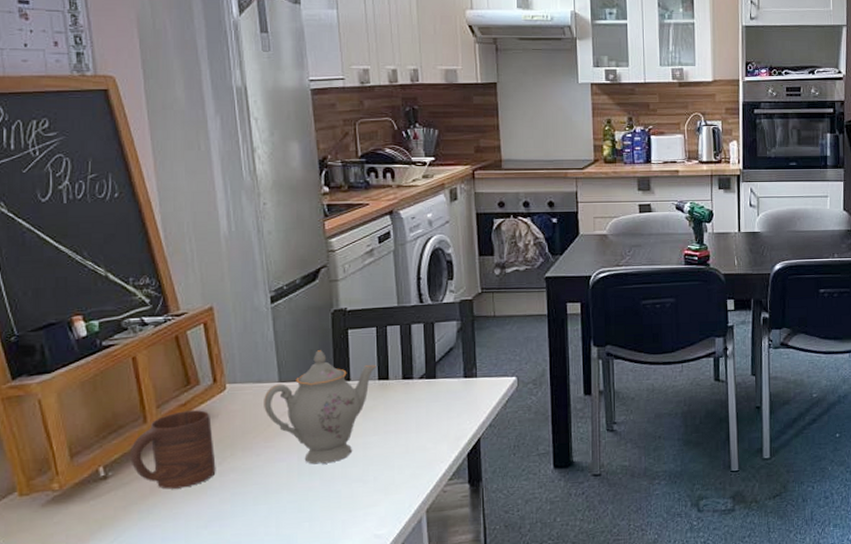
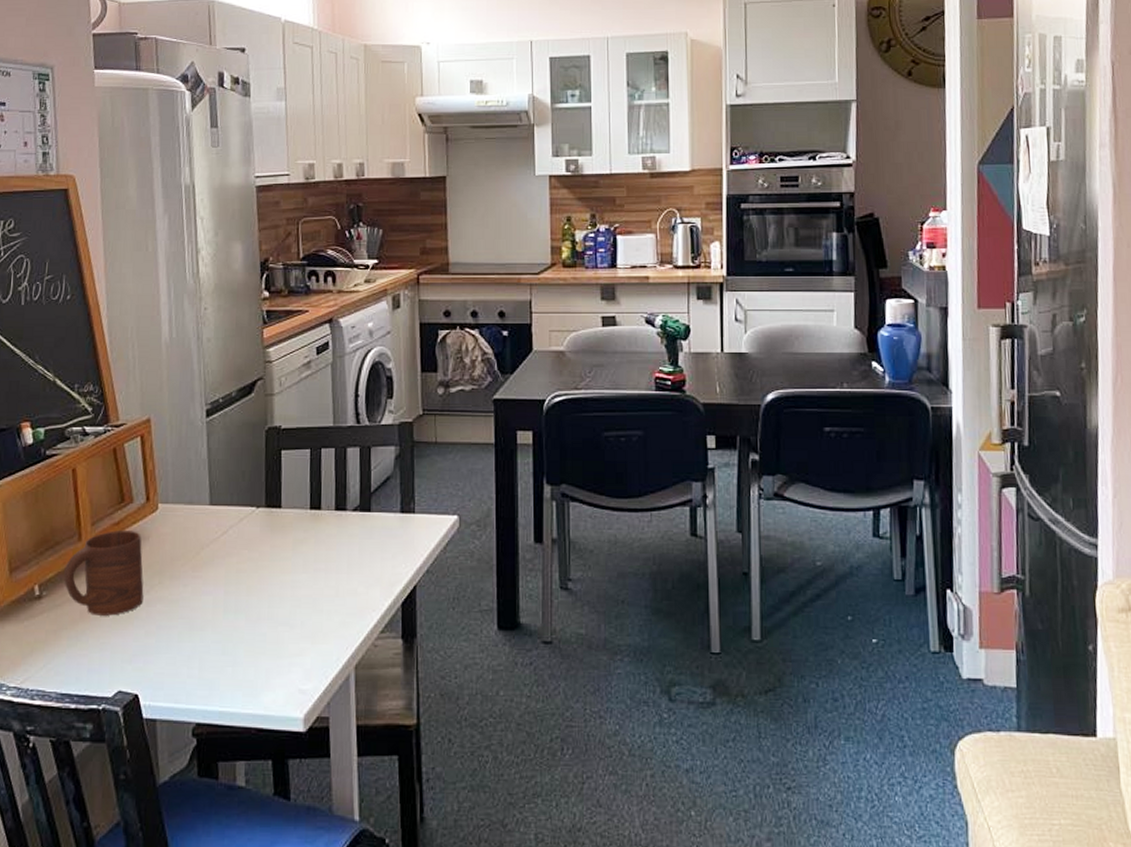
teapot: present [264,350,377,465] -> none [193,472,309,601]

